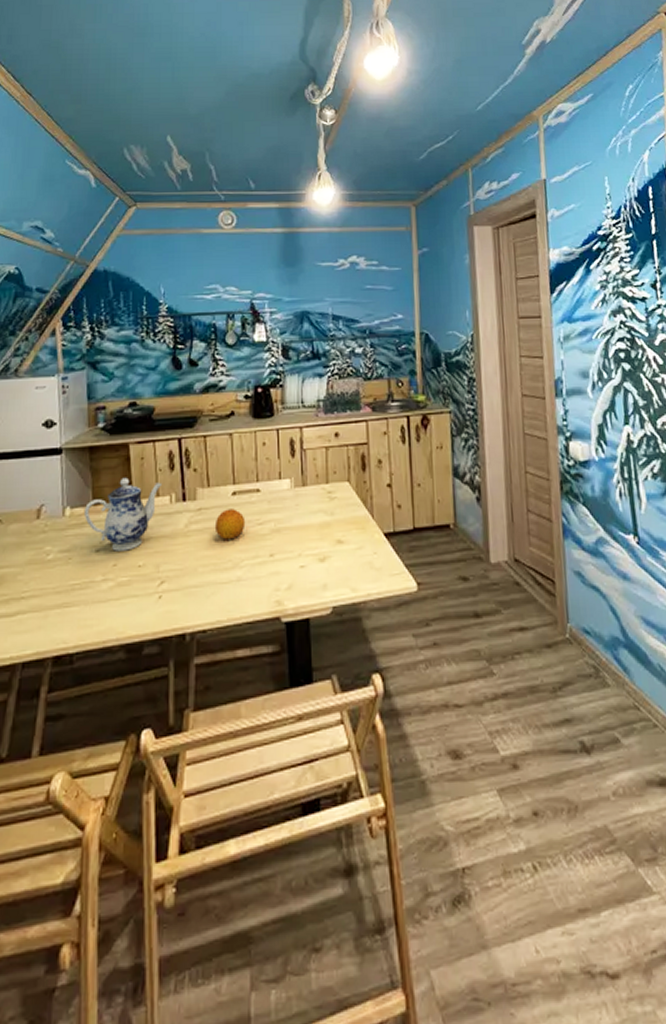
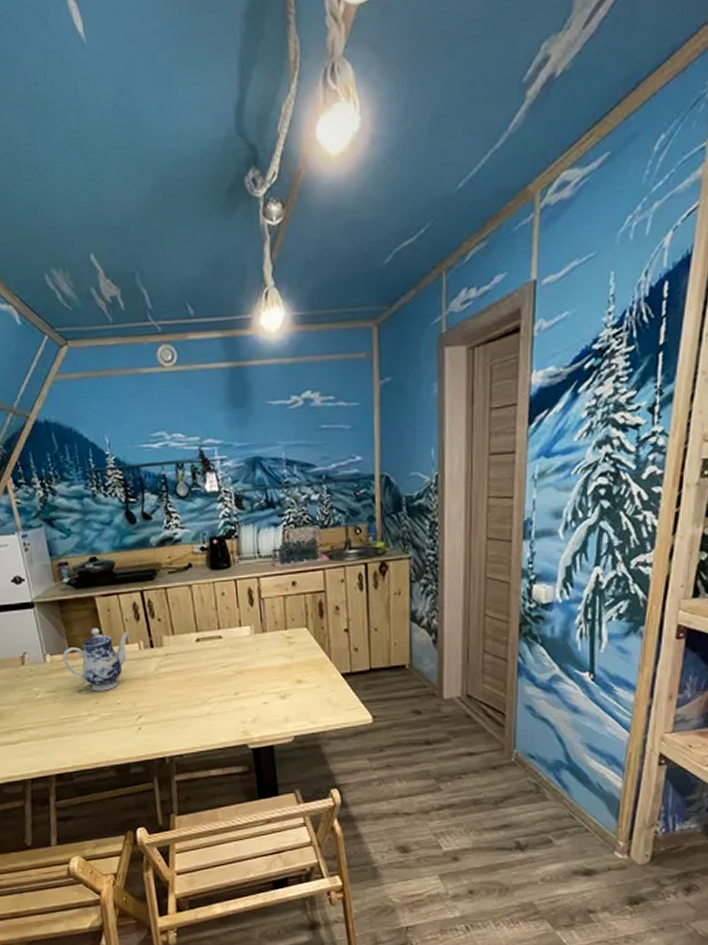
fruit: present [214,509,246,540] -> none [182,654,211,681]

